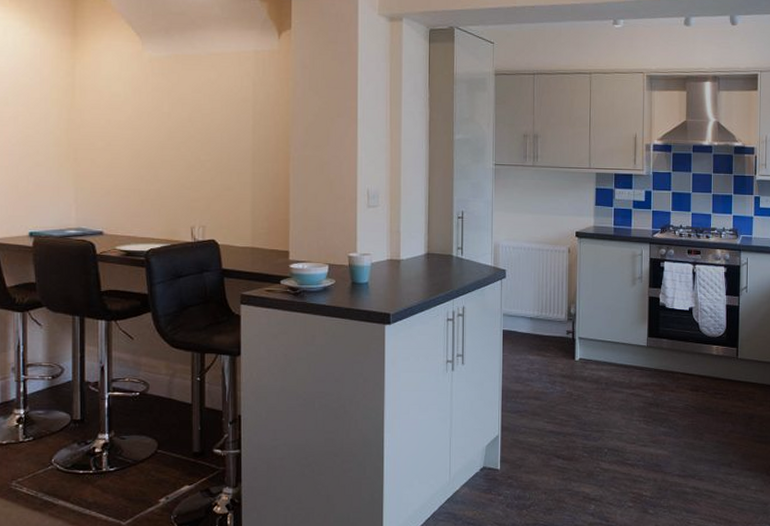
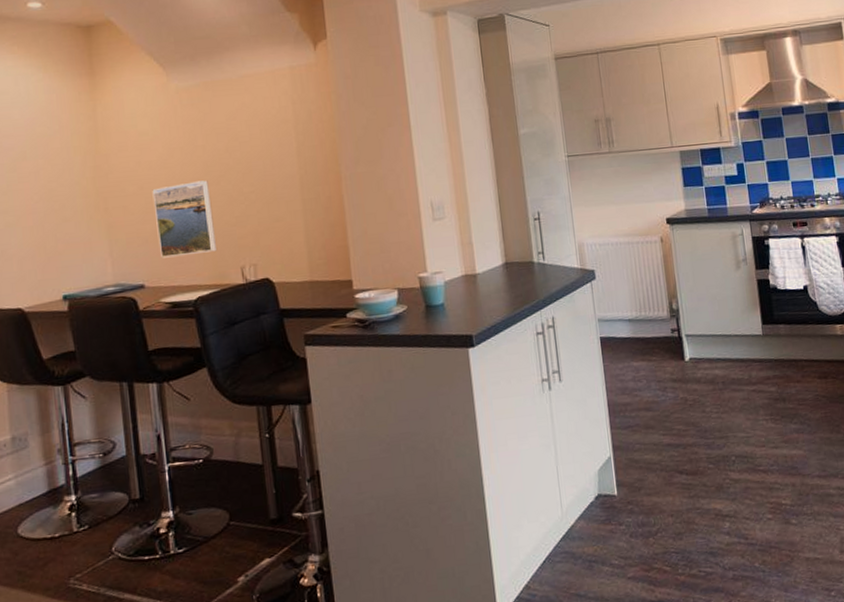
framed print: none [118,144,172,211] -> present [152,180,218,258]

